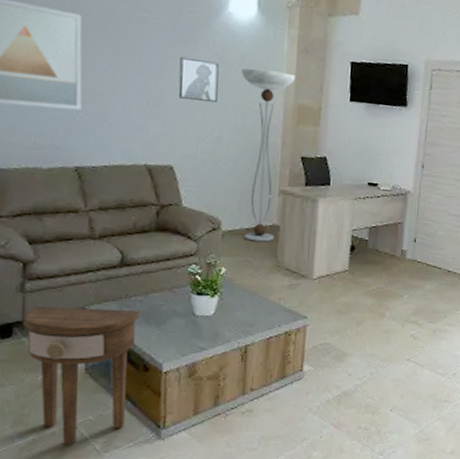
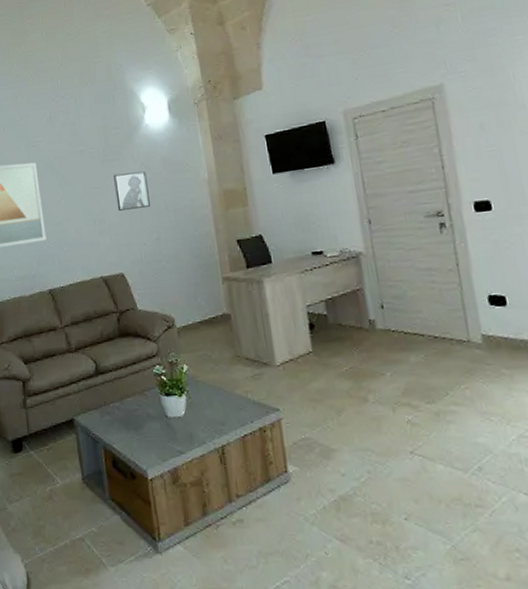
side table: present [22,305,141,445] -> none [28,417,124,558]
floor lamp: present [241,68,295,242] -> none [165,163,228,334]

